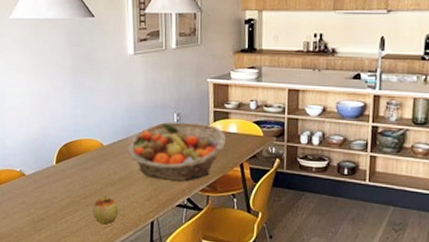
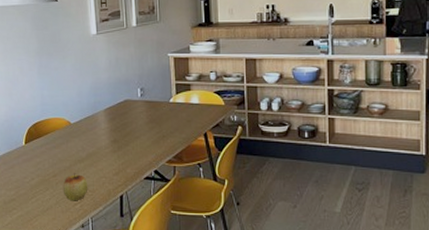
fruit basket: present [128,121,226,181] -> none [95,96,188,153]

